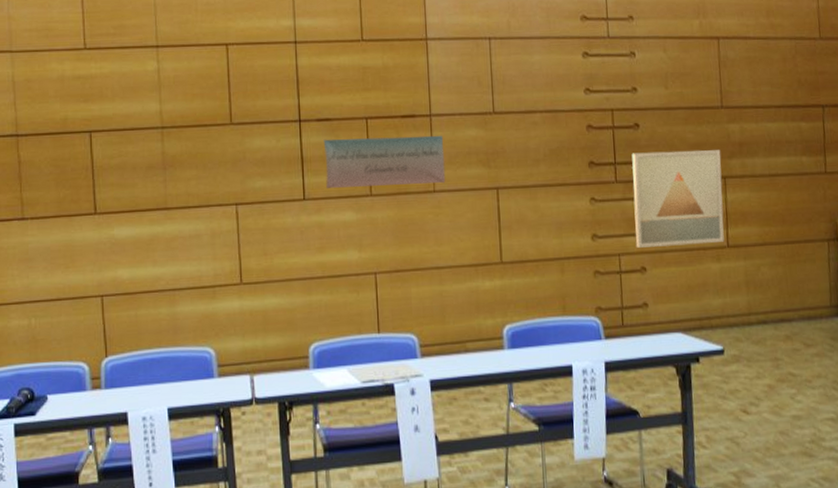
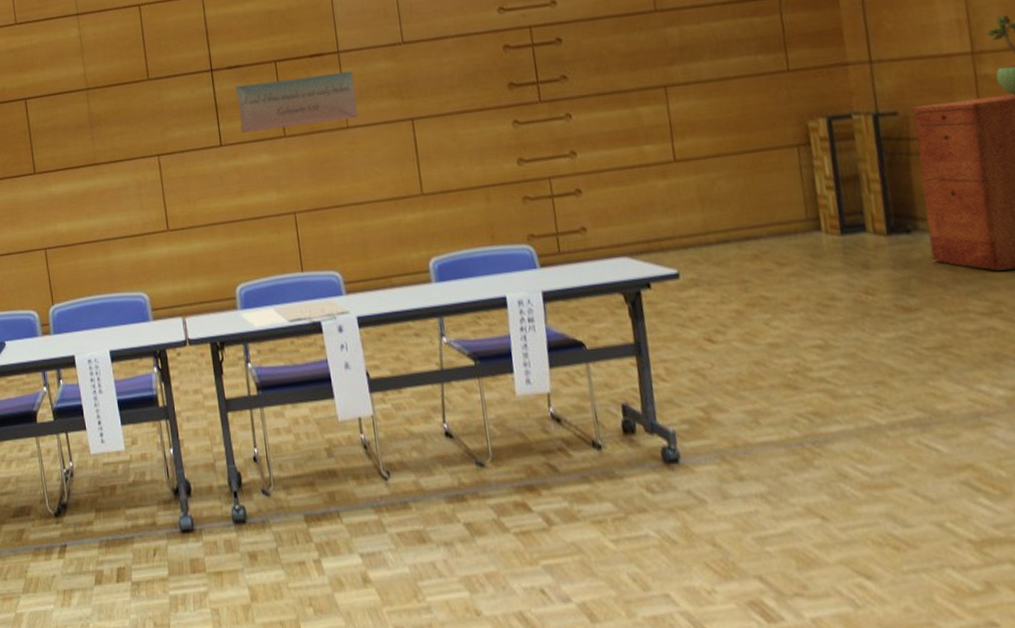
wall art: present [631,150,724,248] -> none [555,57,670,170]

